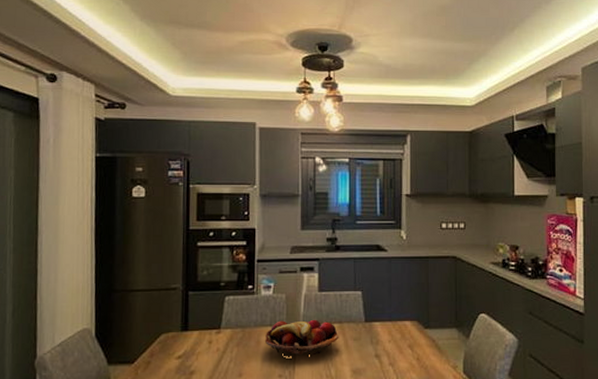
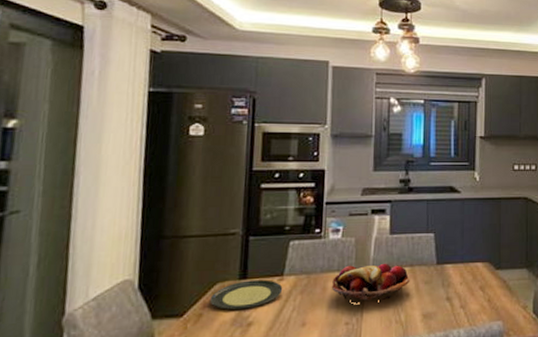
plate: none [156,332,220,359] -> present [210,280,283,310]

